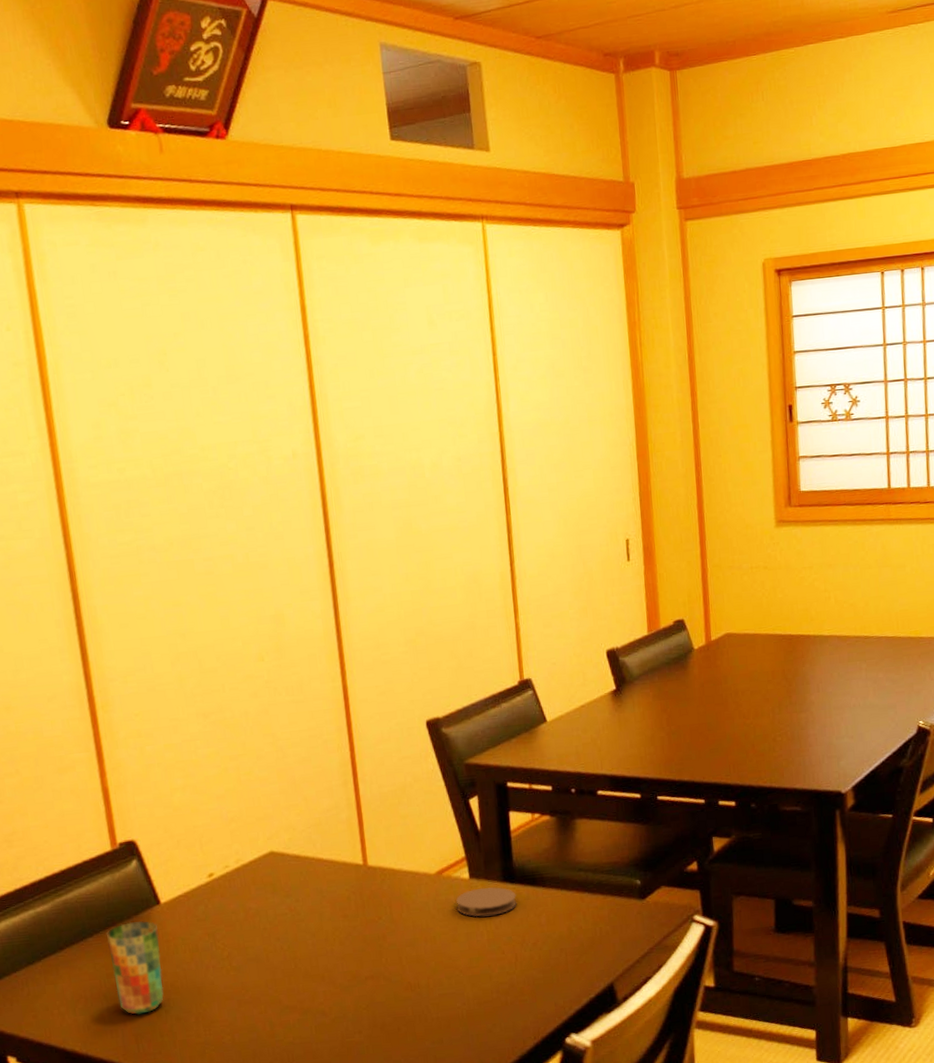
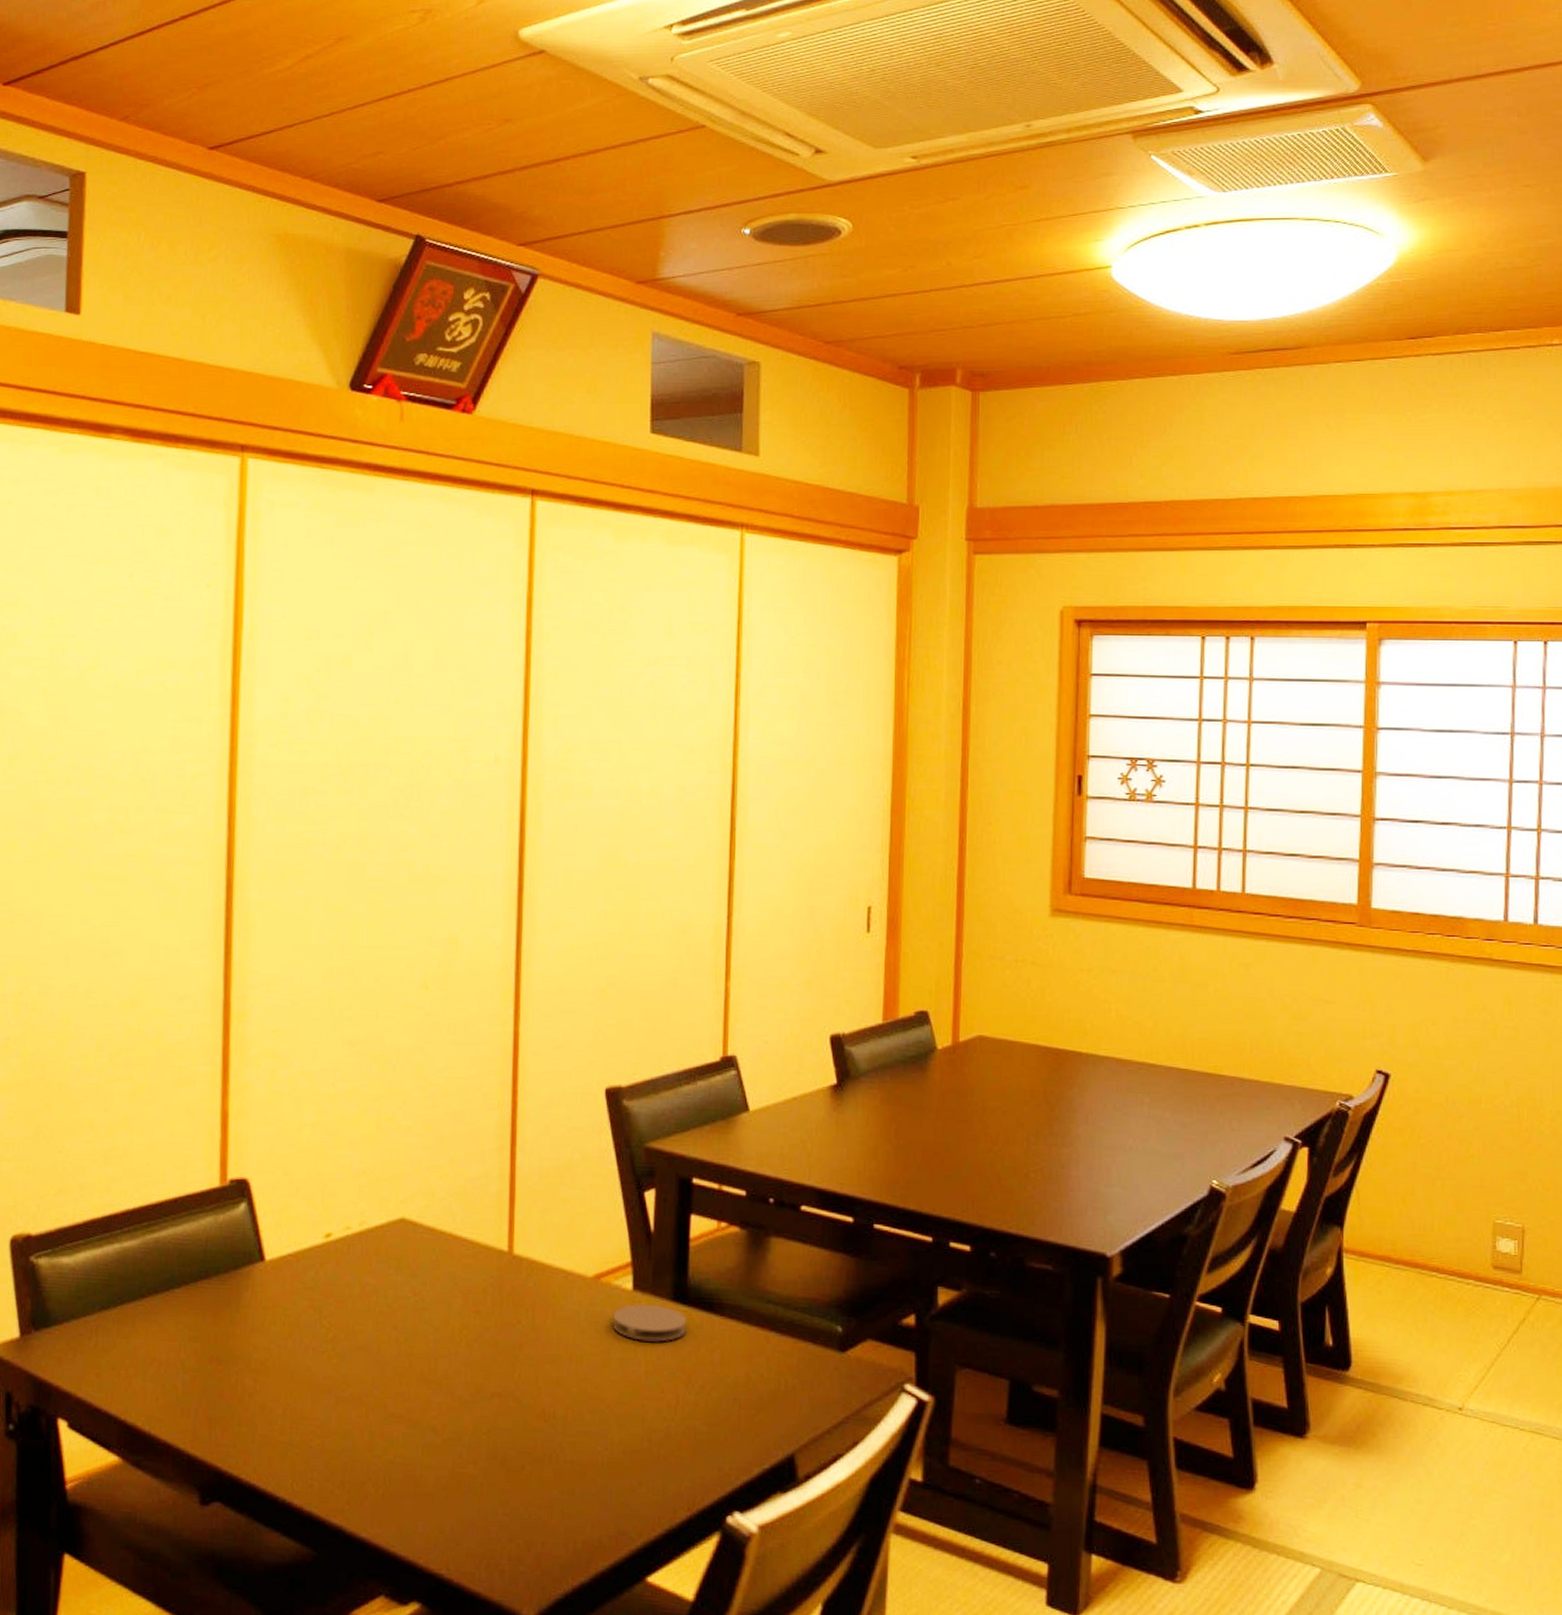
cup: present [106,921,164,1015] -> none [196,1276,258,1394]

